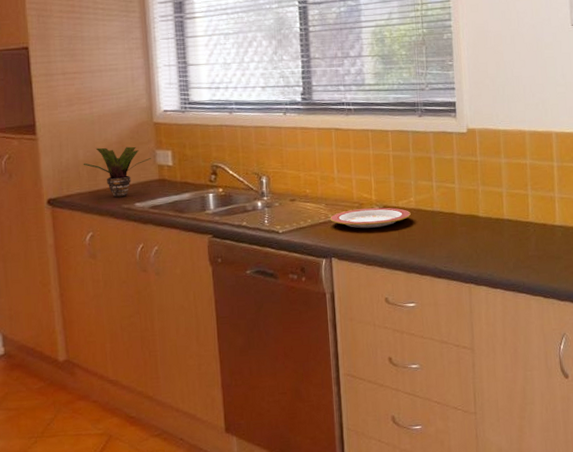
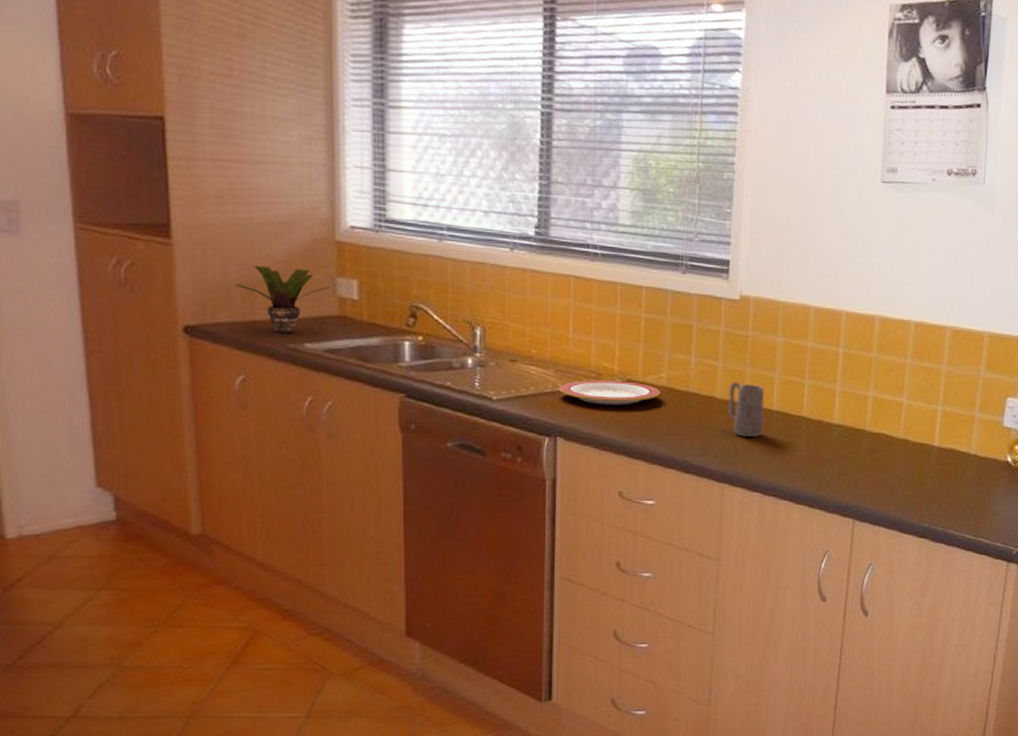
mug: none [466,198,498,243] -> present [727,381,765,437]

